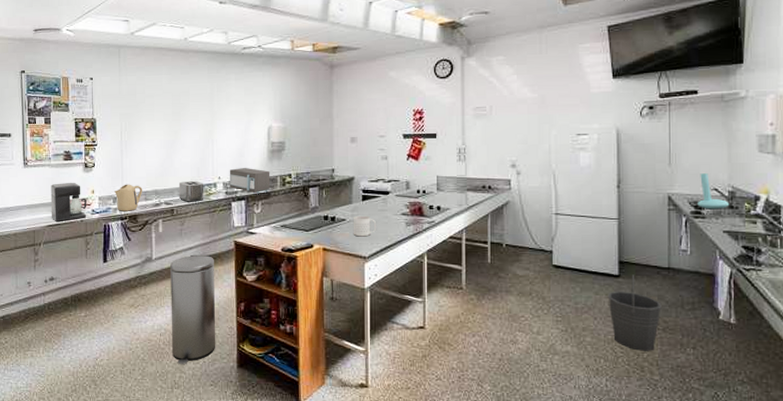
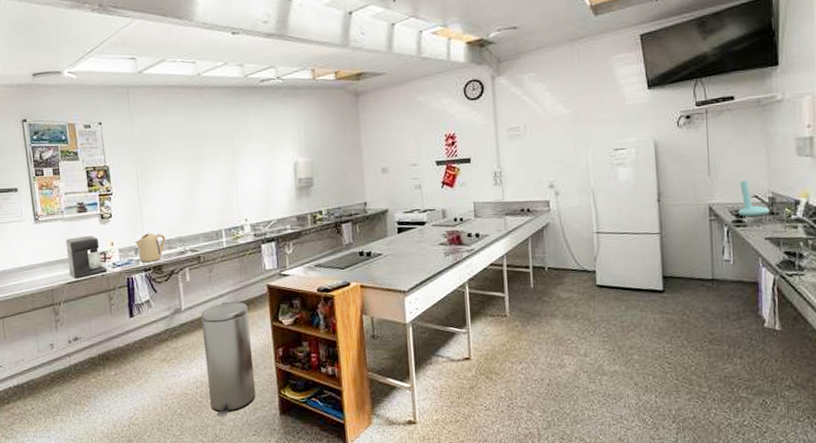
toaster: present [178,180,204,202] -> none [203,224,232,248]
microwave: present [229,167,271,194] -> none [256,206,300,234]
mug: present [353,215,377,237] -> none [389,248,415,271]
bucket: present [607,274,662,351] -> none [653,288,707,365]

